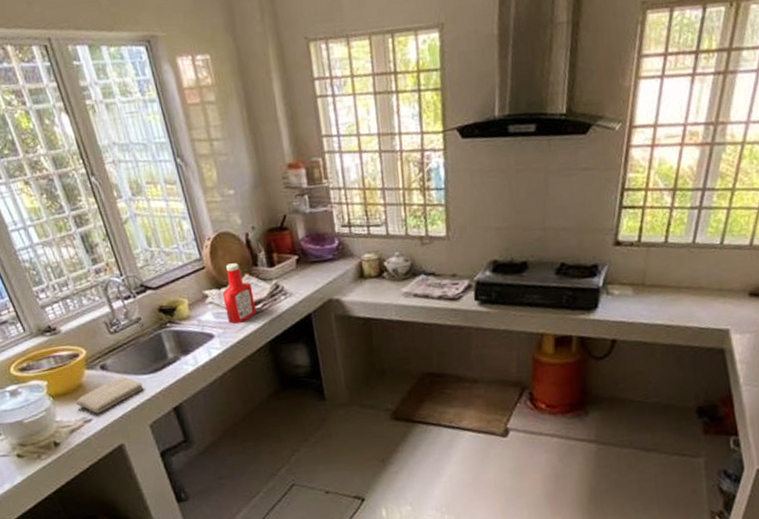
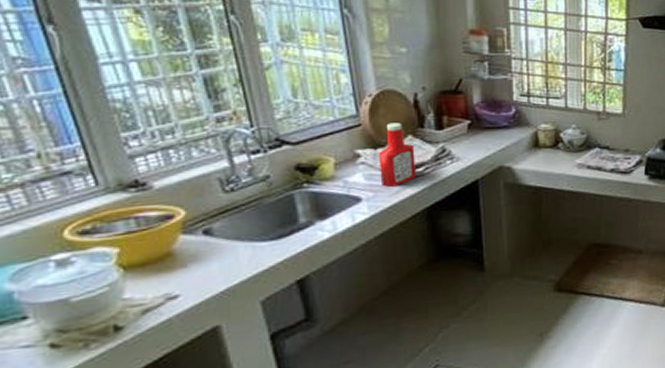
washcloth: present [75,376,144,414] -> none [157,243,260,289]

